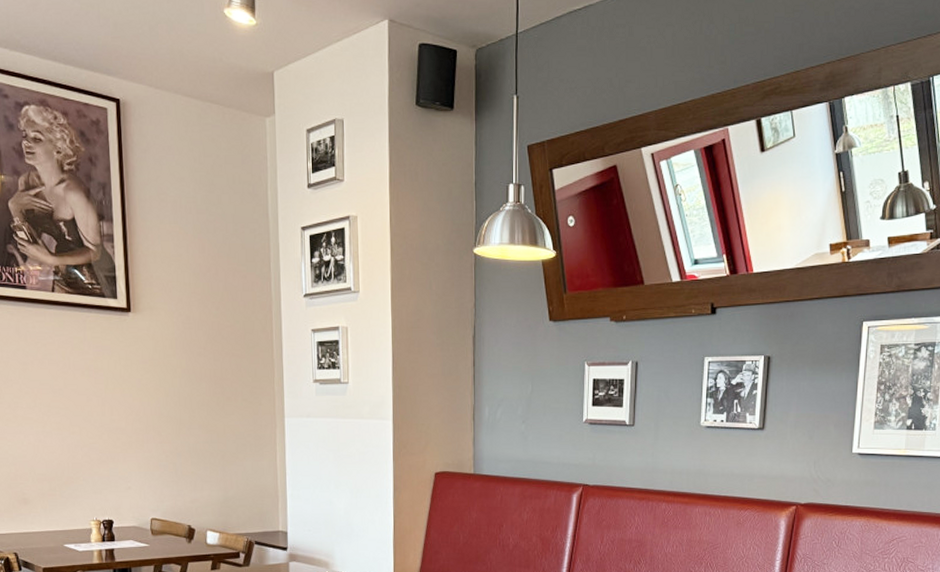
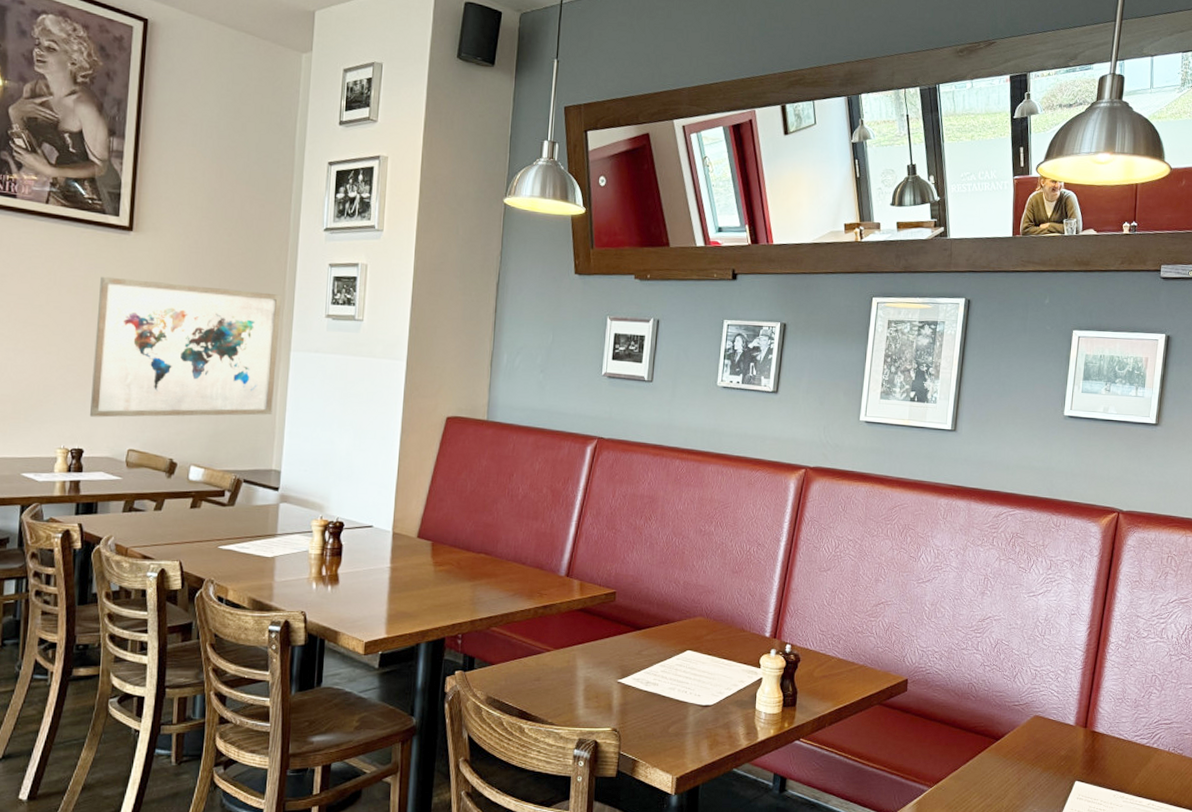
wall art: none [108,357,274,490] -> present [90,276,282,418]

